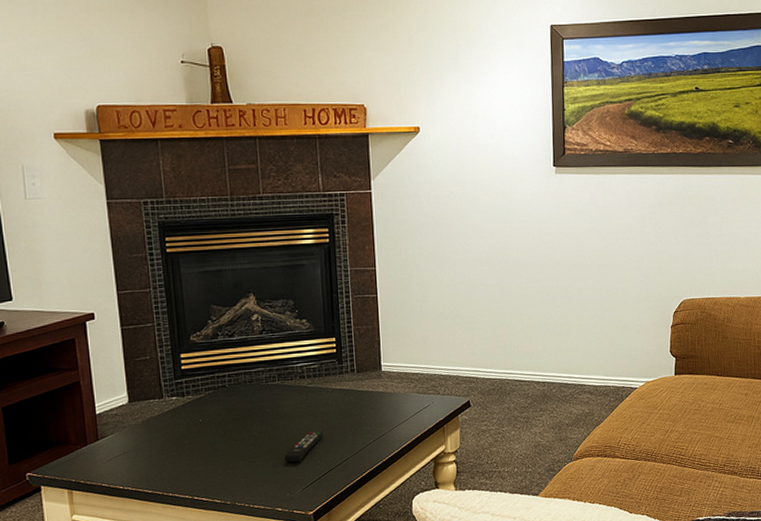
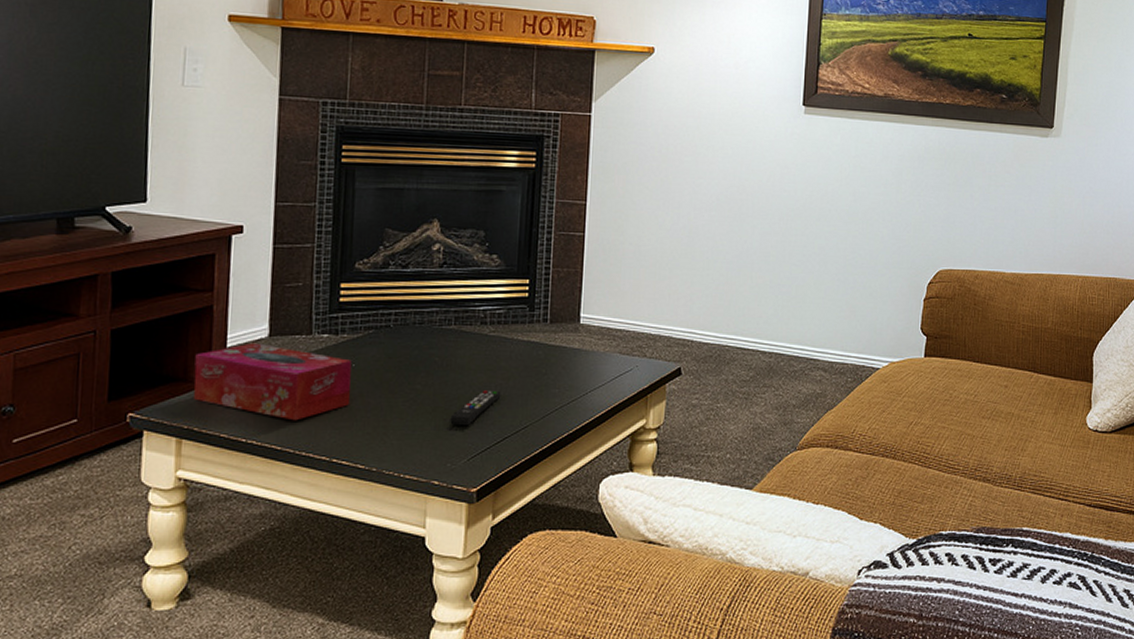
tissue box: none [72,408,202,469] -> present [193,342,352,421]

